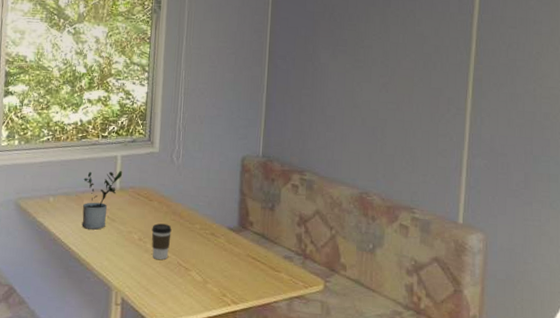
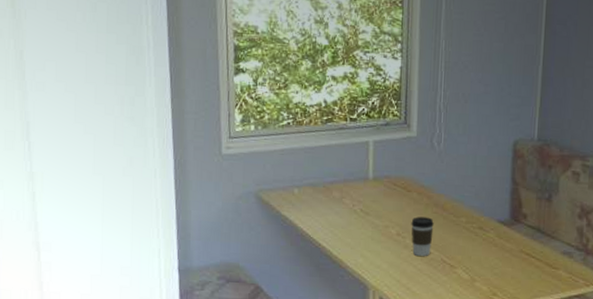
potted plant: present [82,171,123,230] -> none [331,158,376,224]

